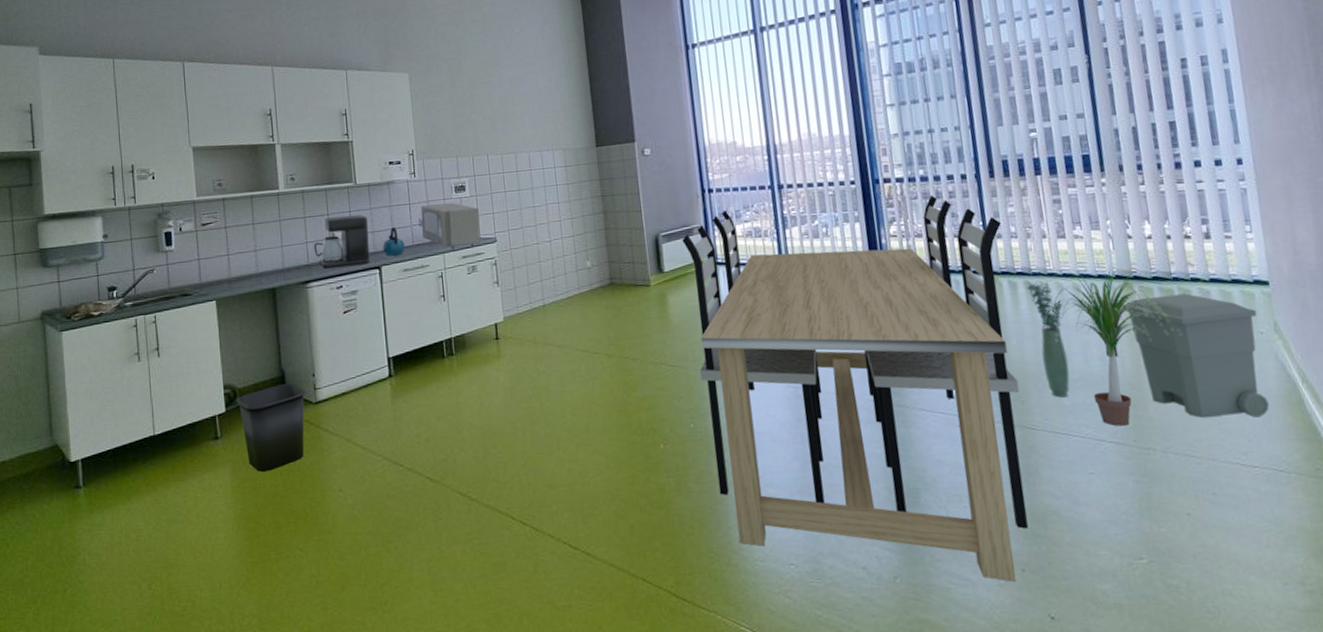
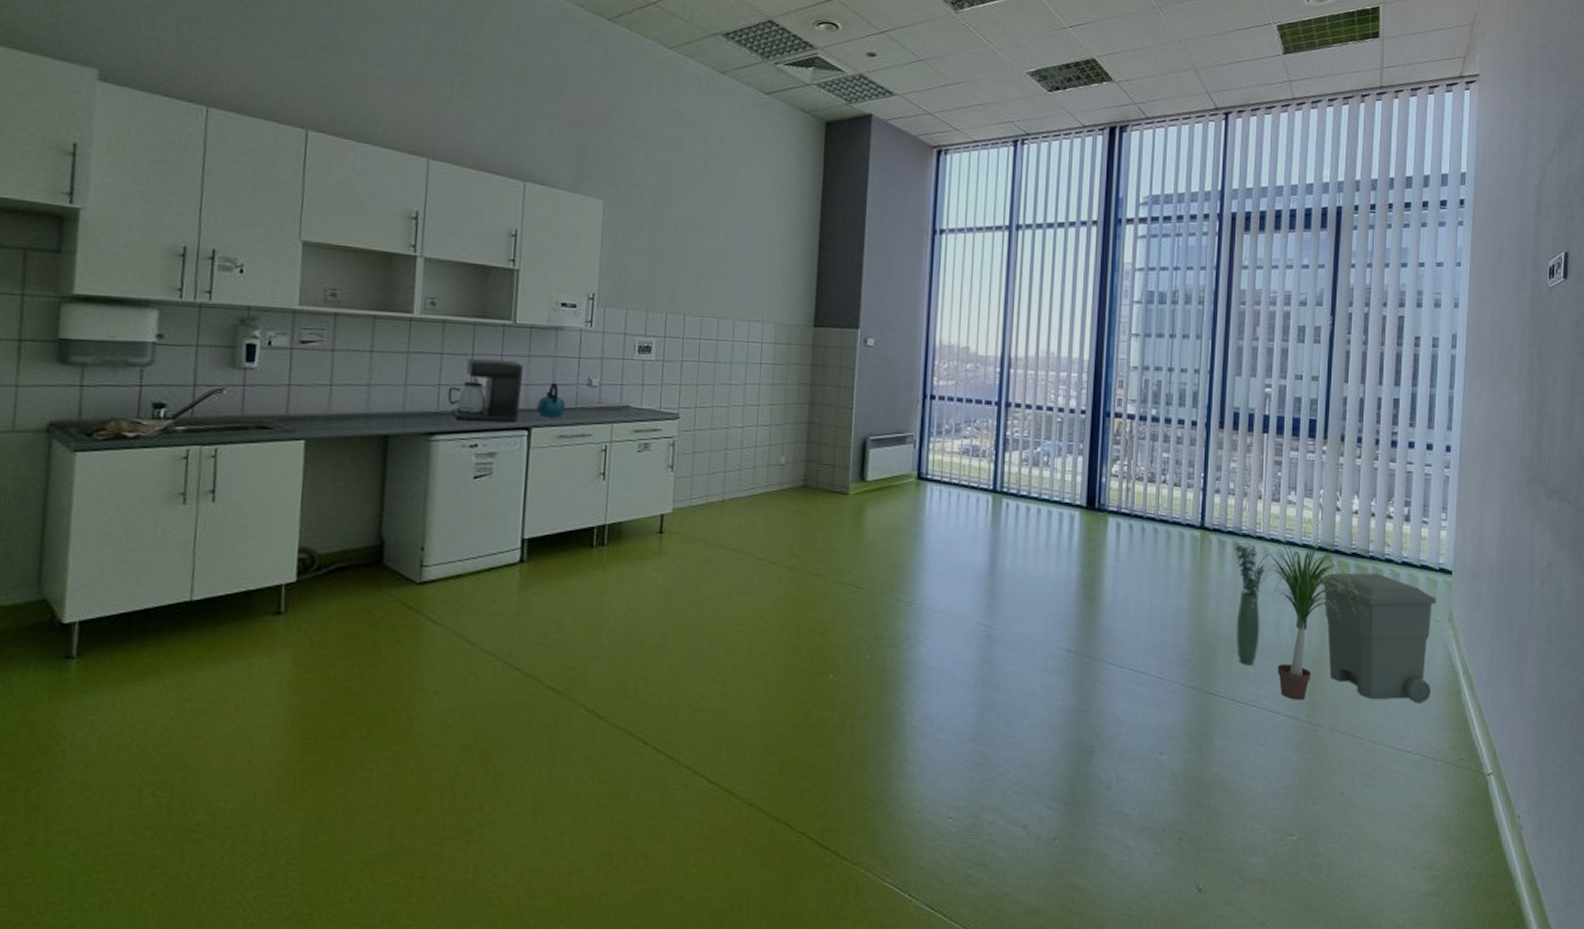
waste bin: present [236,383,306,472] -> none [313,554,409,661]
microwave: present [420,203,480,249] -> none [588,361,663,421]
dining set: present [682,195,1028,582] -> none [886,421,1222,850]

